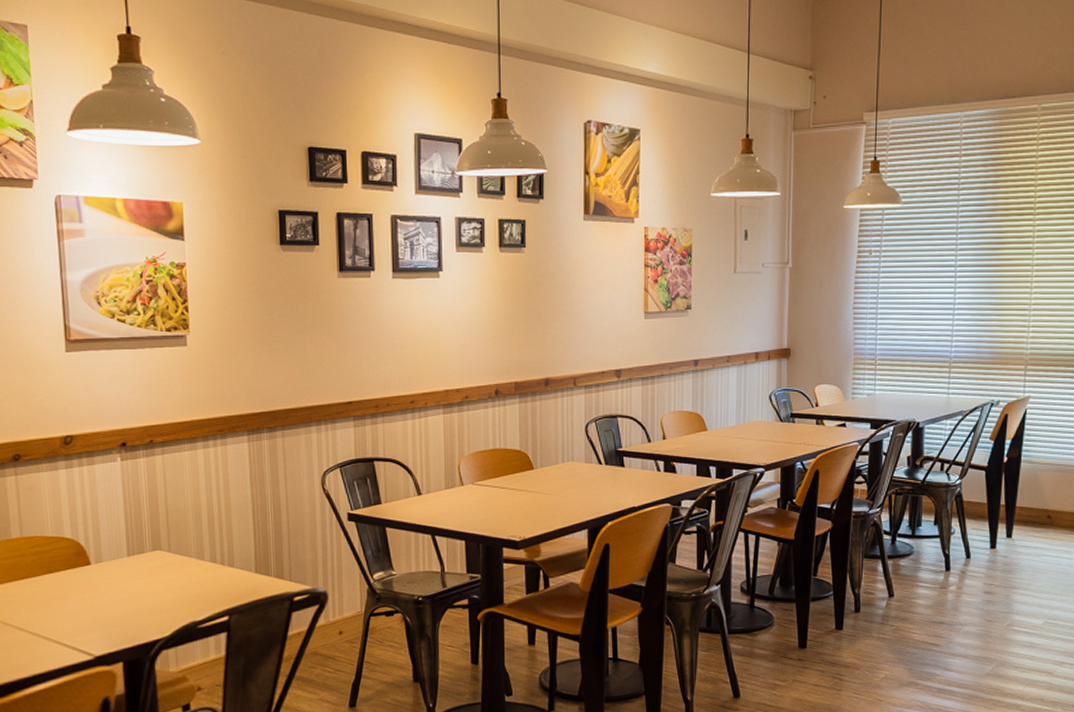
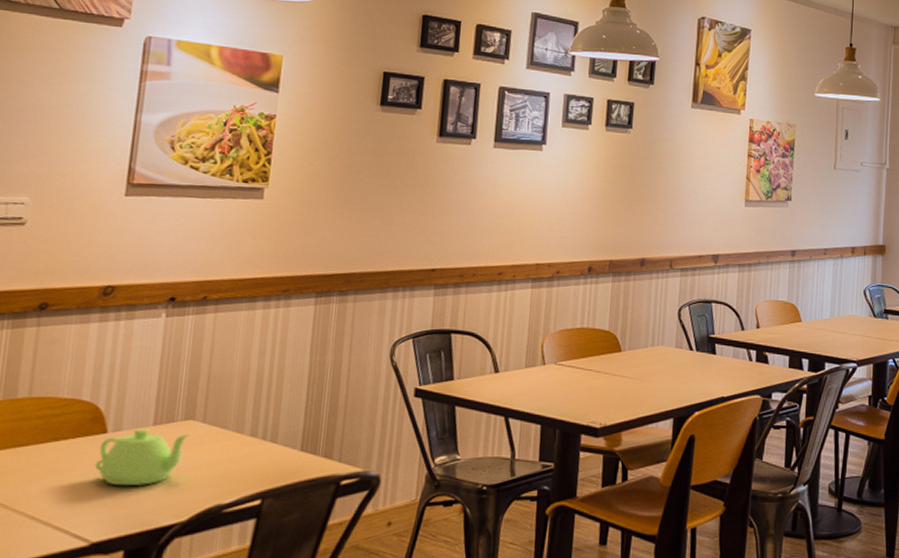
teapot: none [86,560,160,609] -> present [95,429,190,487]

